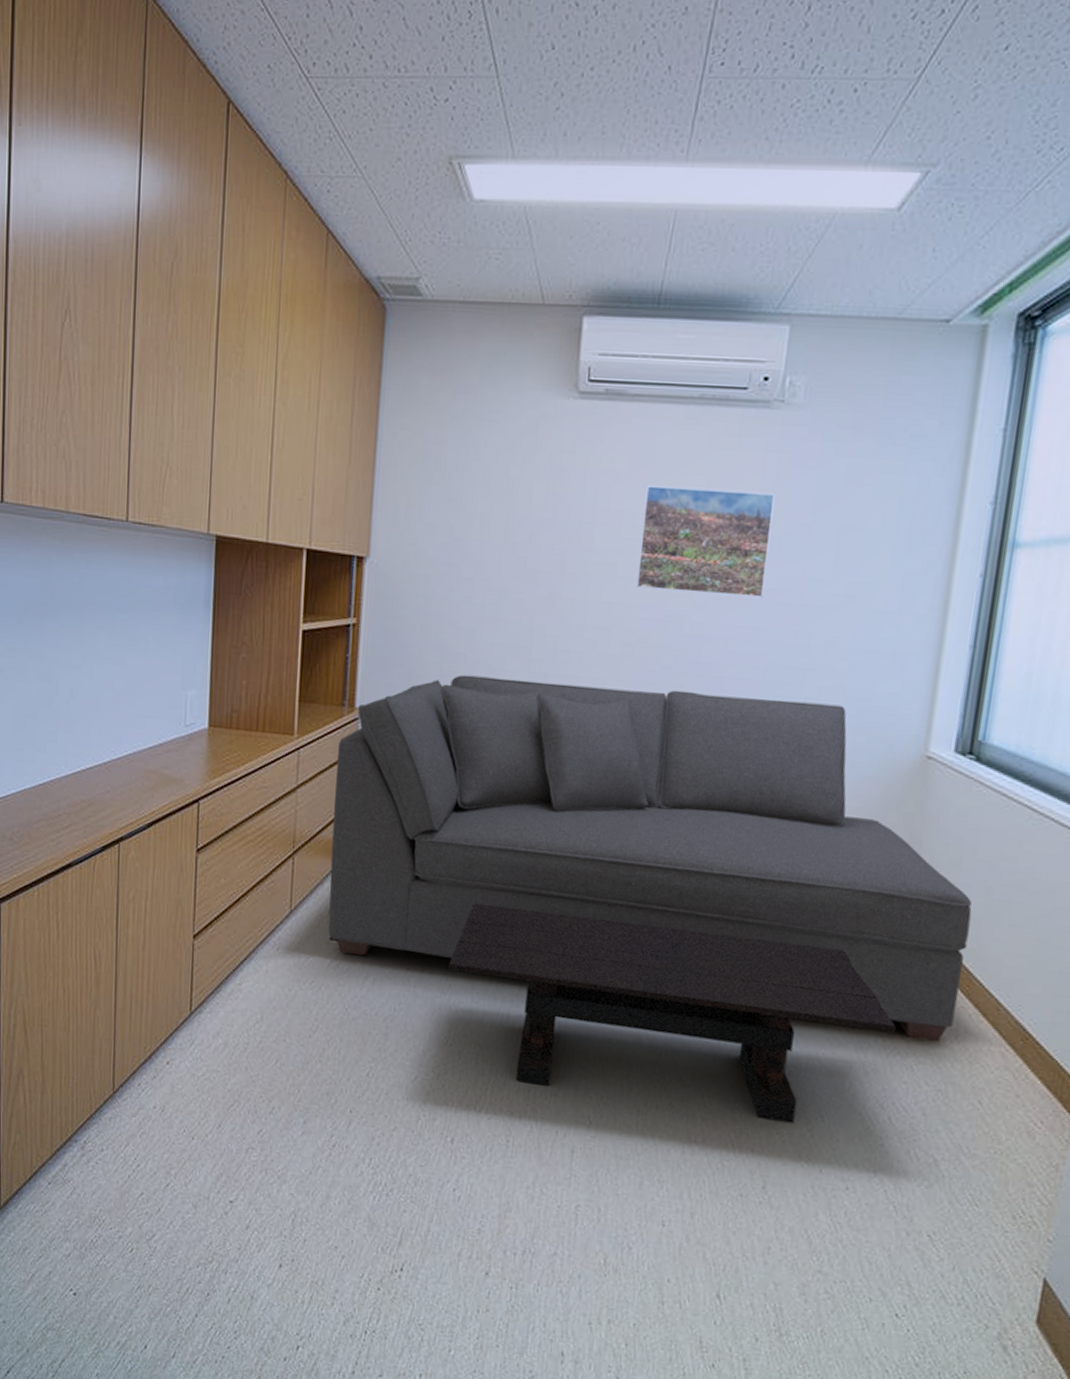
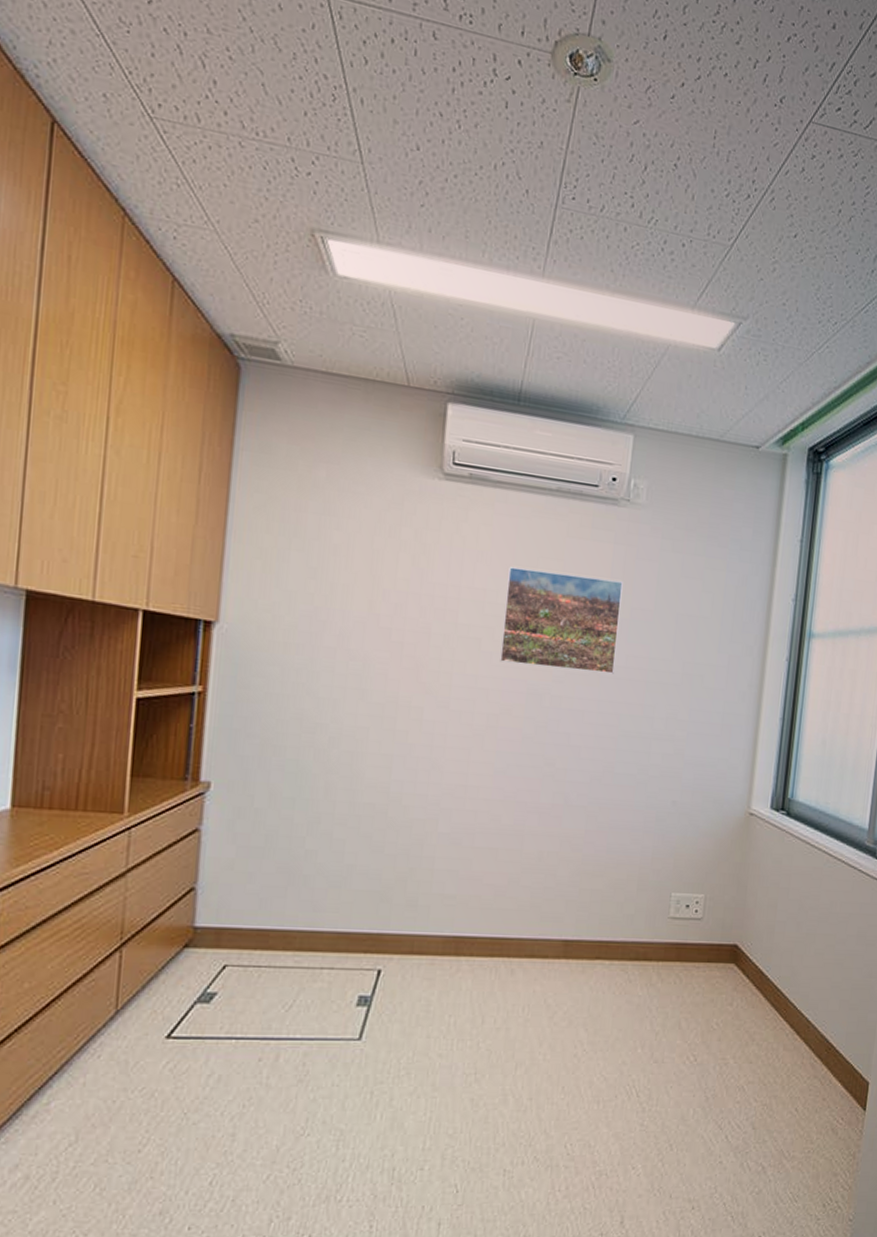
sofa: present [328,674,972,1041] -> none [163,745,787,1061]
coffee table: present [448,902,896,1124] -> none [306,980,730,1162]

